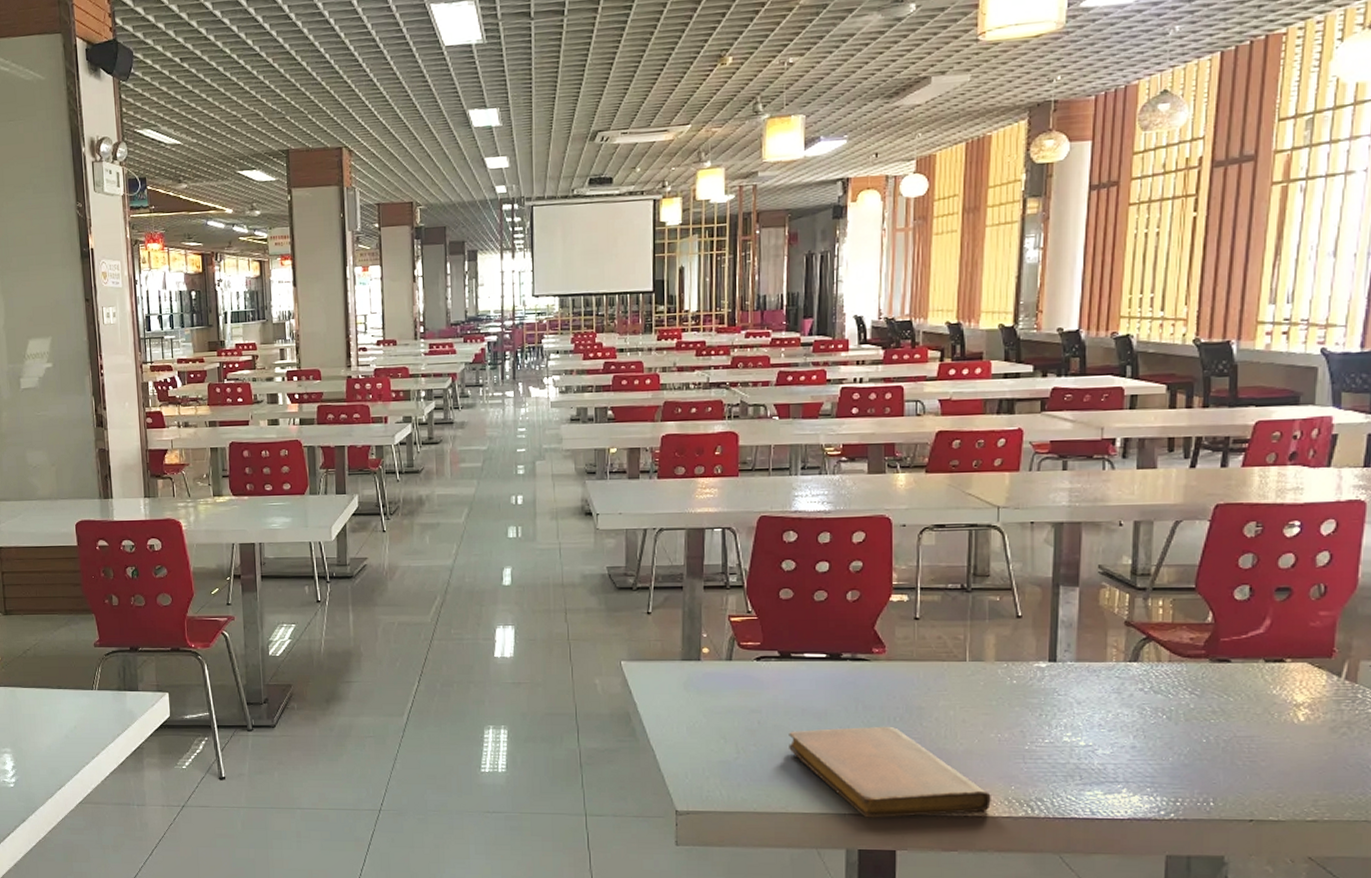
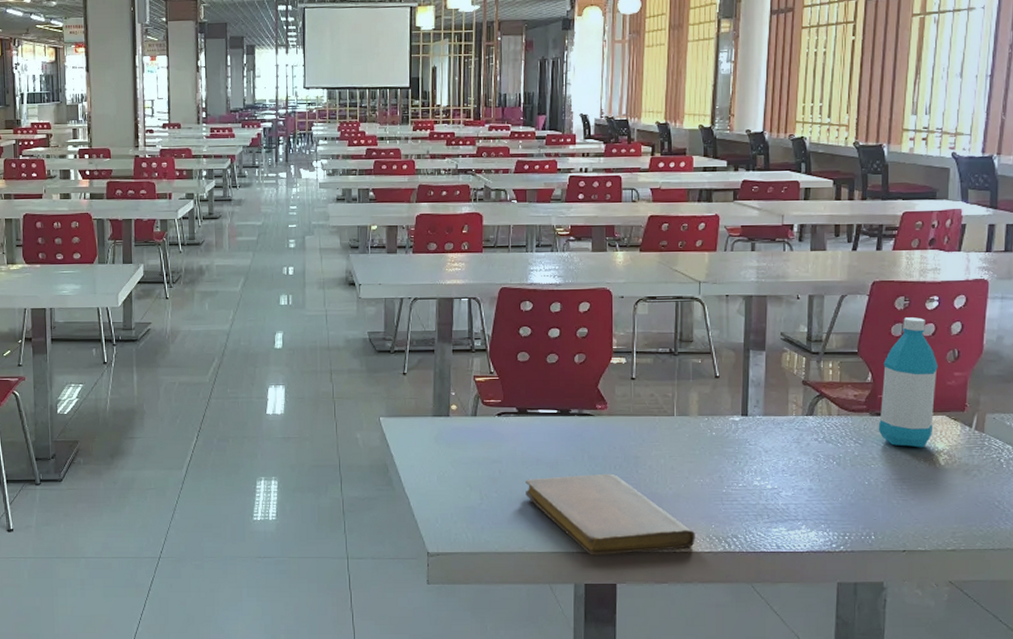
water bottle: none [1220,546,1298,700] -> present [878,317,938,448]

